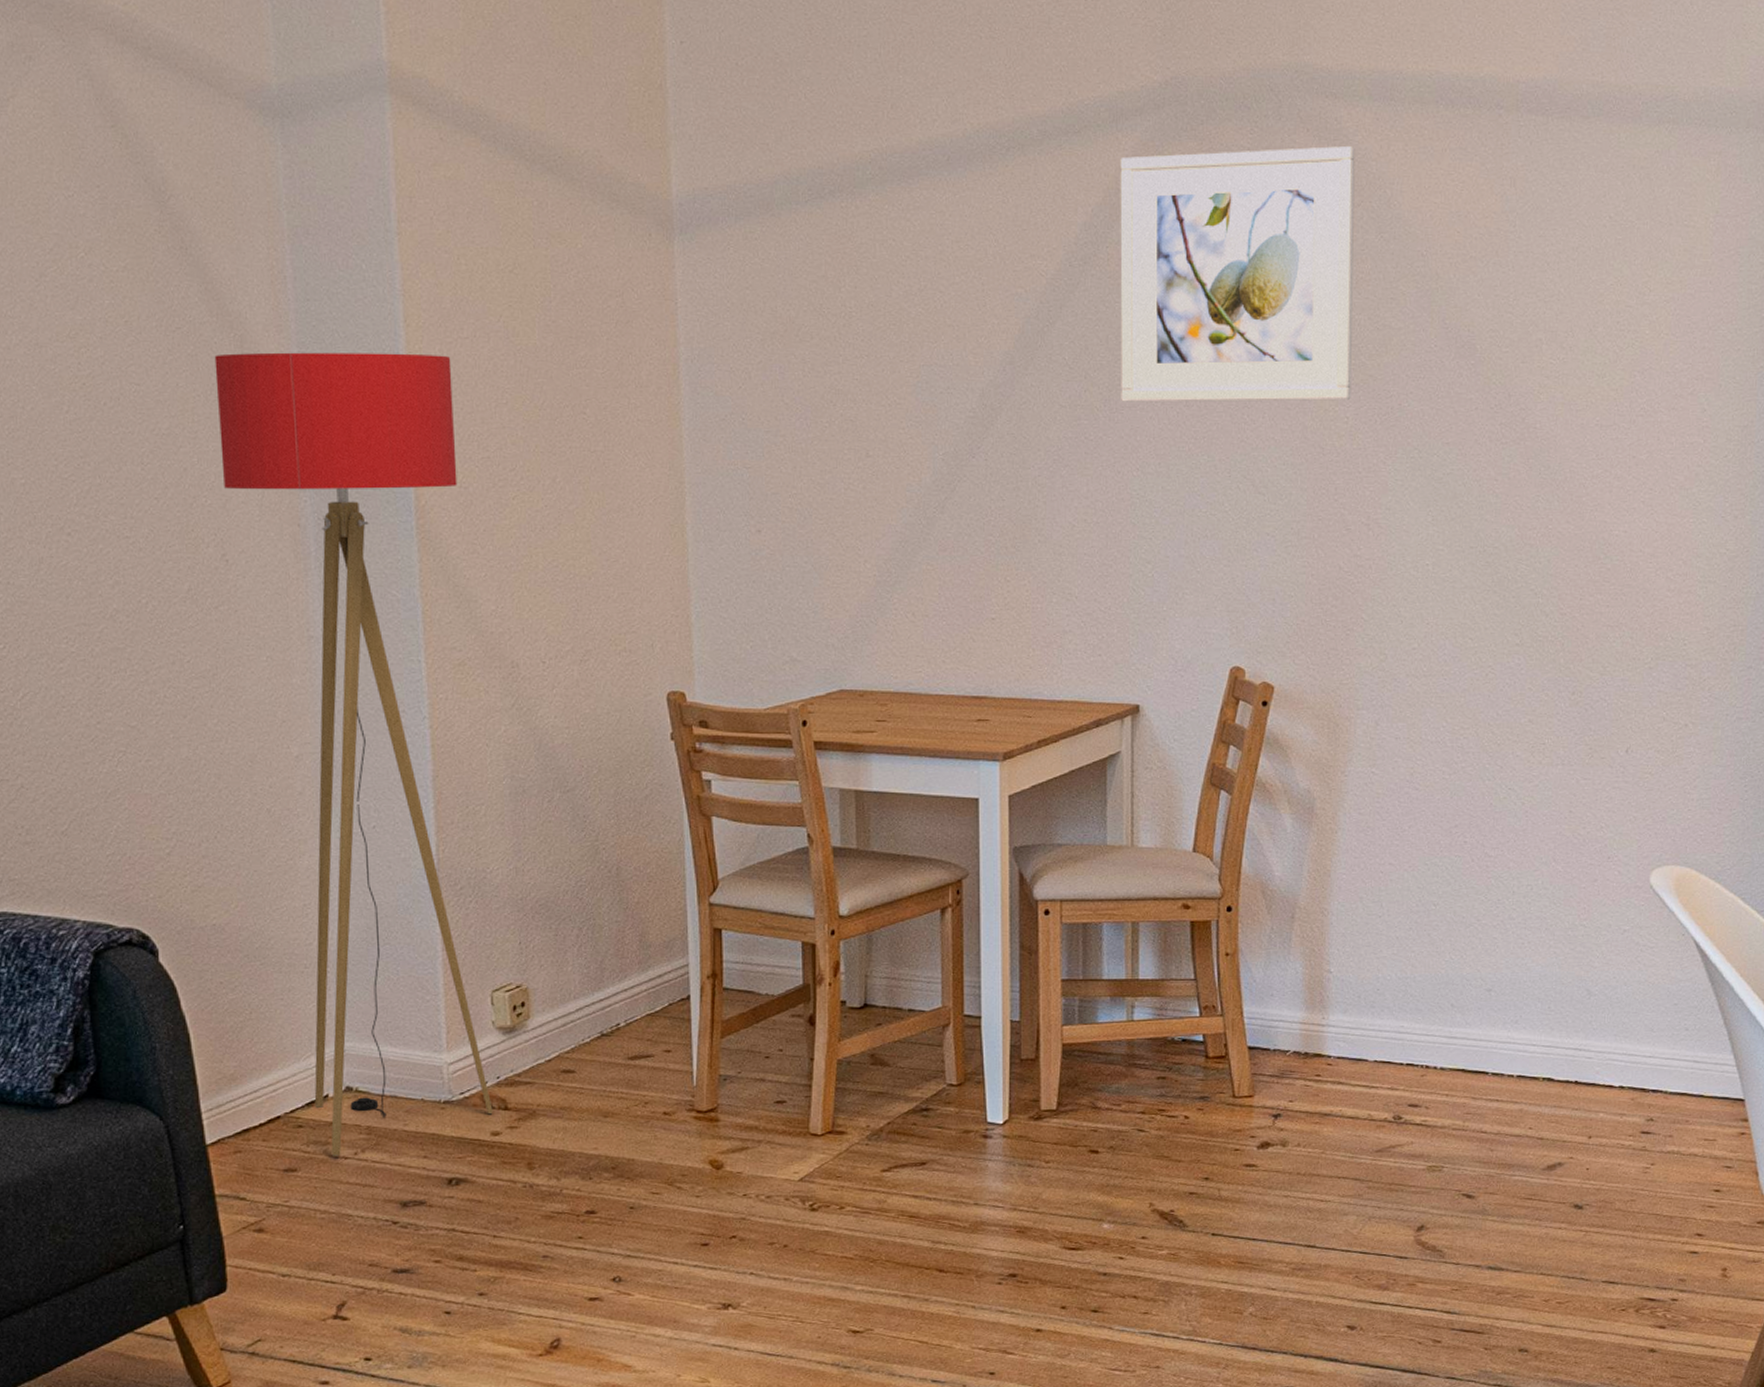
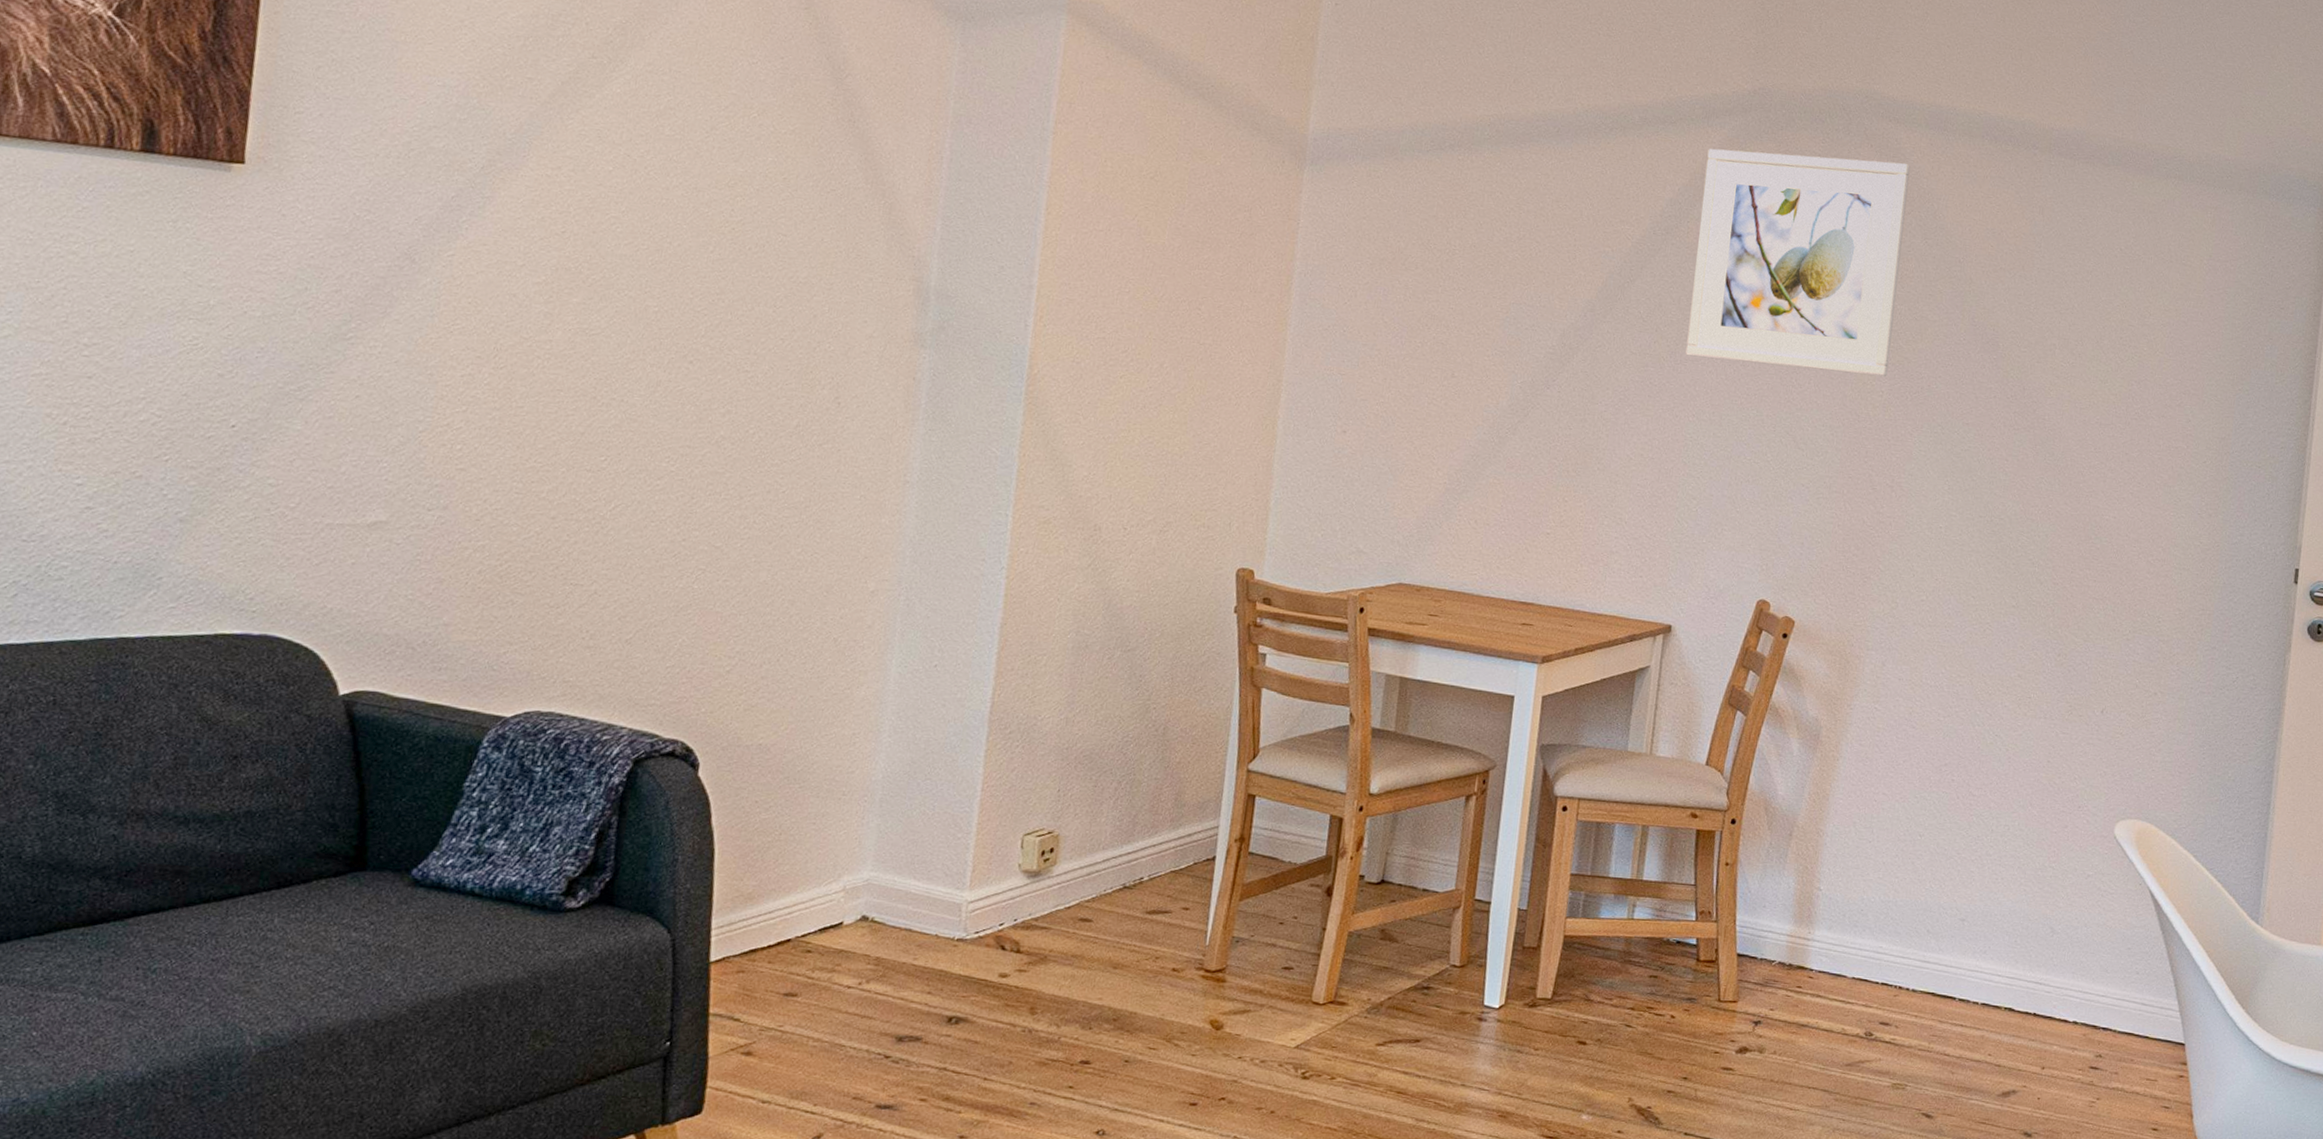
floor lamp: present [214,352,493,1157] -> none [827,218,1084,986]

